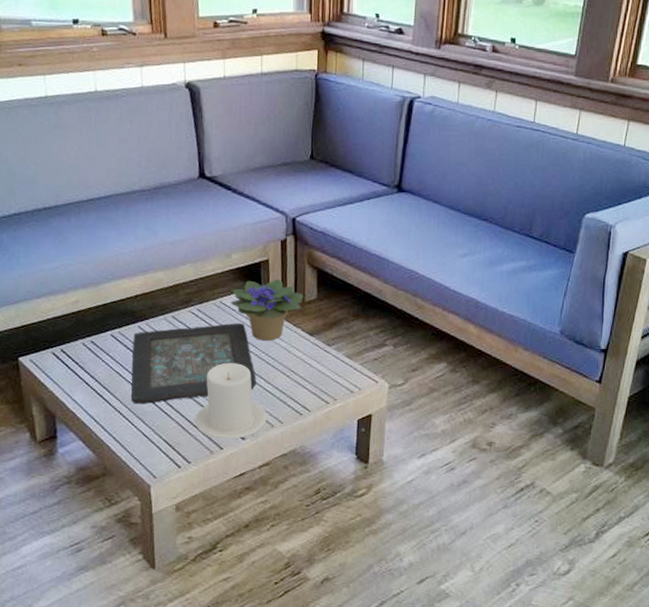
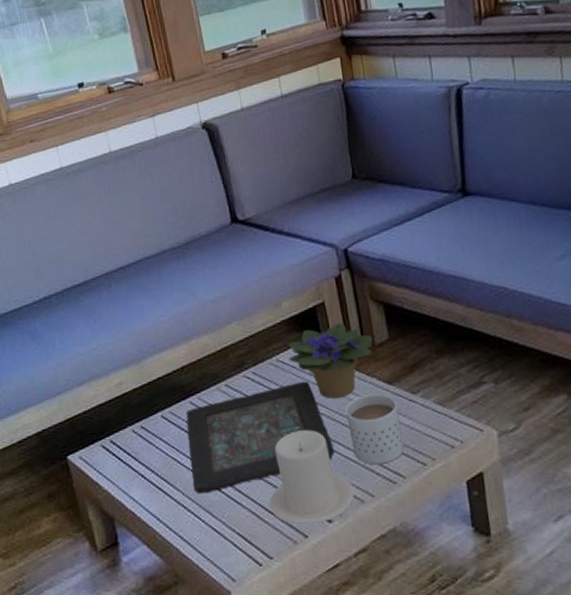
mug: none [270,341,315,399] -> present [345,394,404,465]

